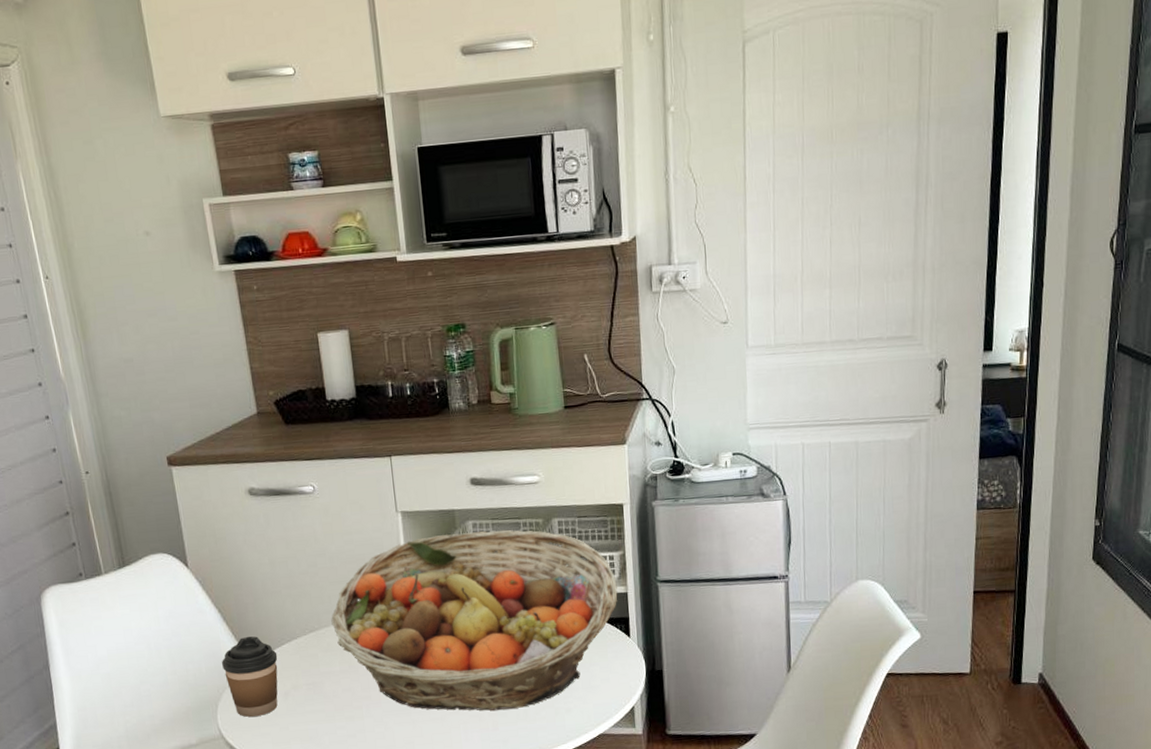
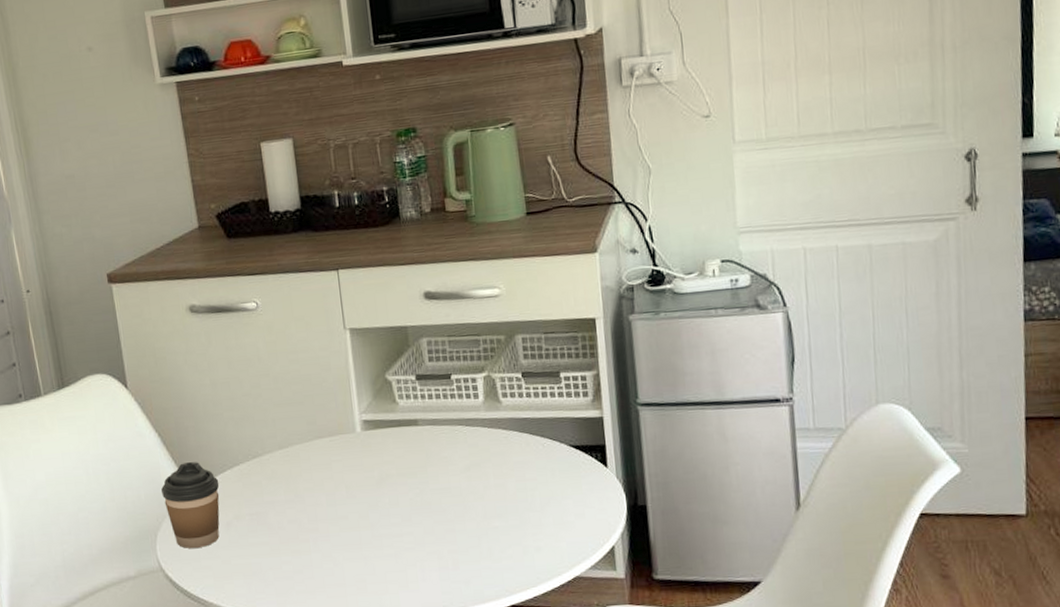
fruit basket: present [331,529,618,711] -> none [275,347,592,548]

